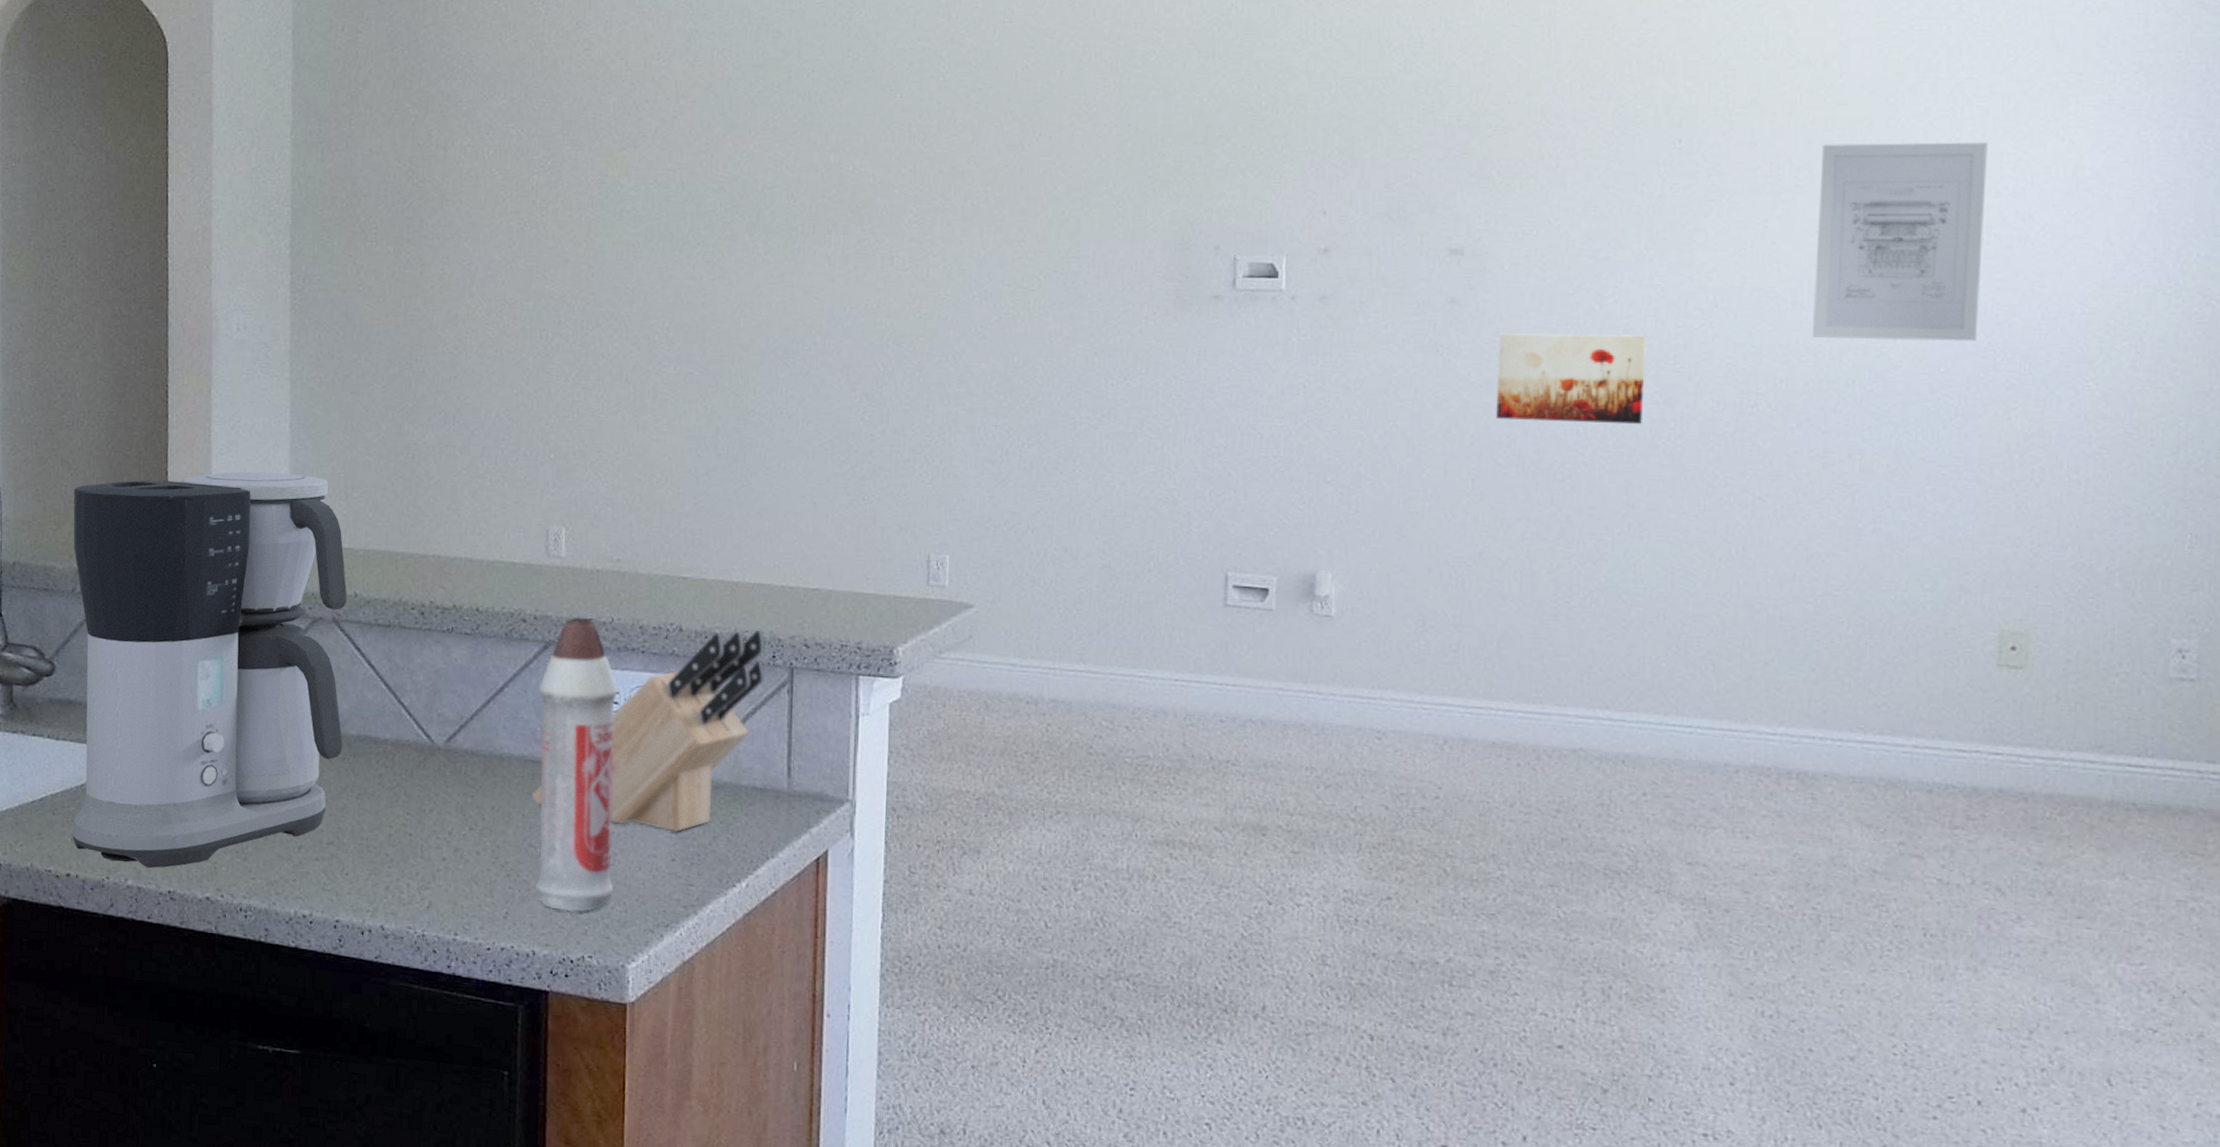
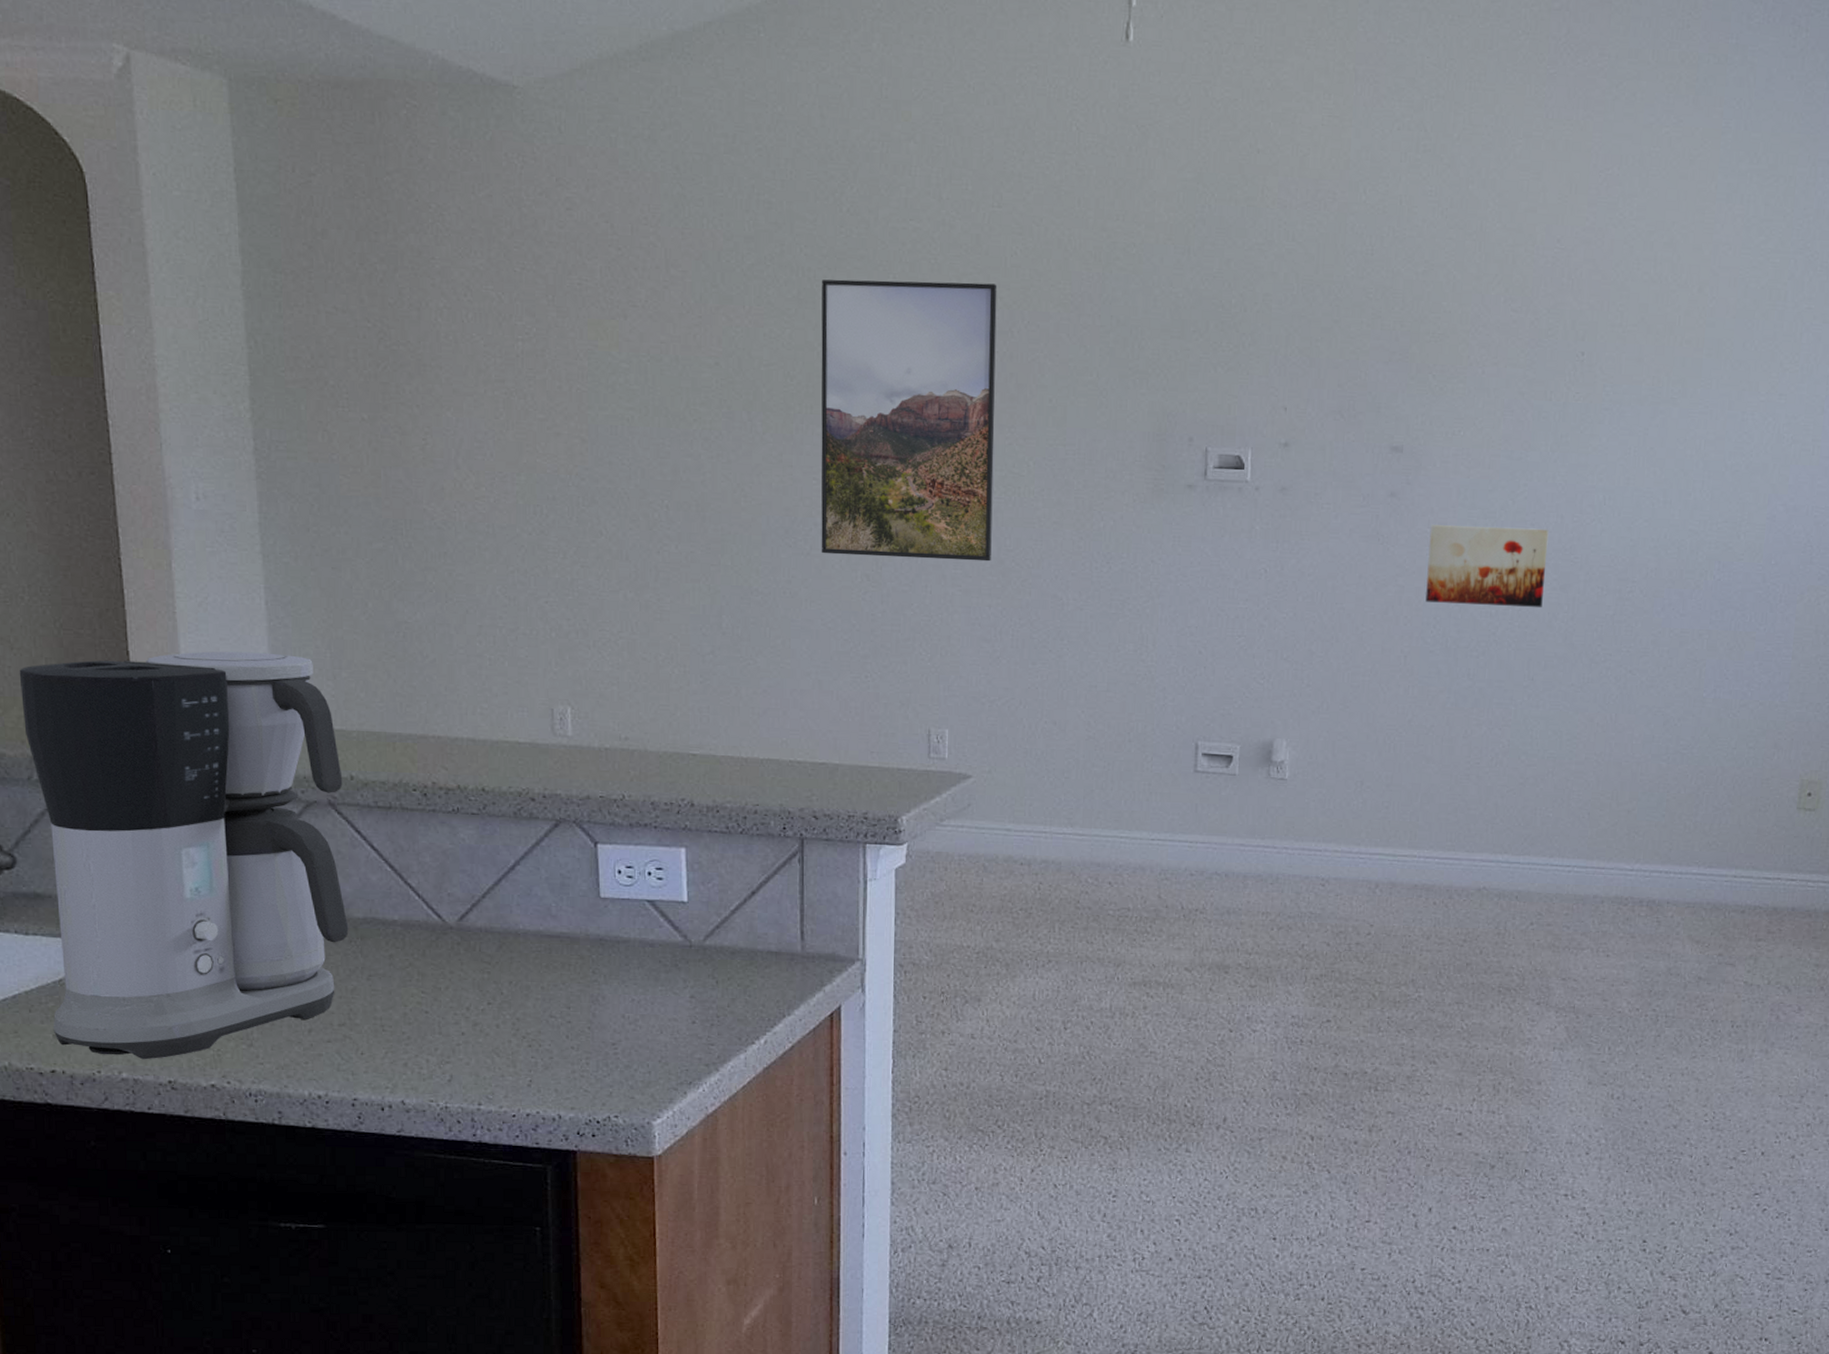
knife block: present [531,629,766,832] -> none [549,803,777,996]
spray bottle: present [534,617,619,912] -> none [552,794,636,1077]
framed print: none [819,98,1008,379] -> present [821,279,997,562]
wall art: present [1813,142,1988,342] -> none [1678,361,1819,539]

